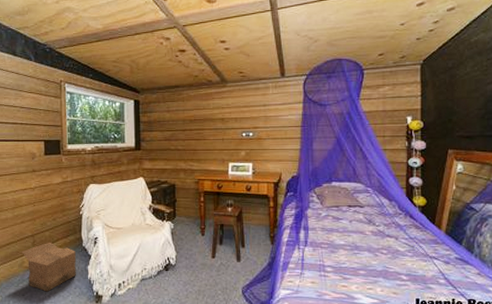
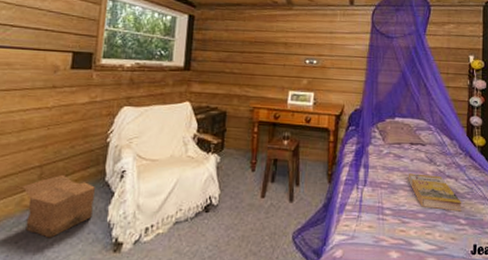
book: none [347,234,403,268] -> present [408,173,462,212]

